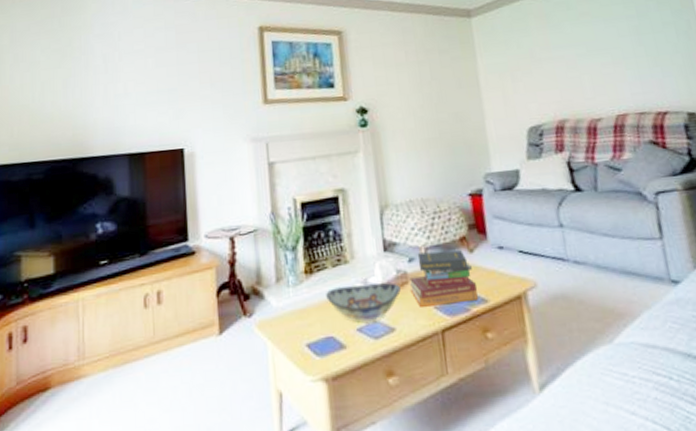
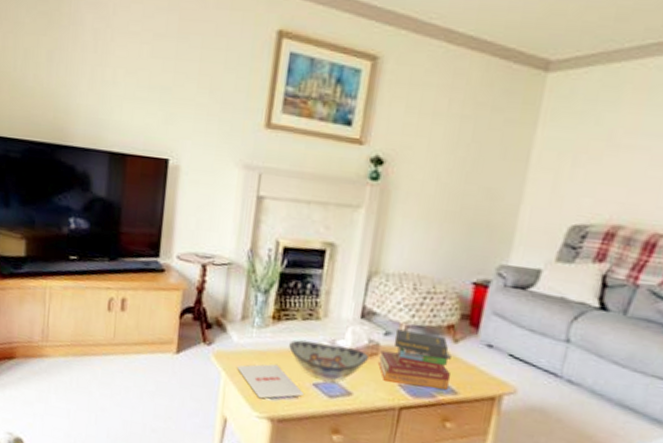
magazine: none [282,318,351,360] -> present [237,364,304,399]

